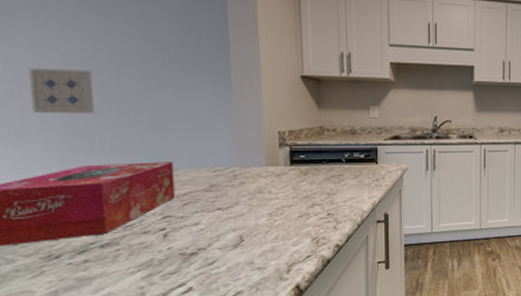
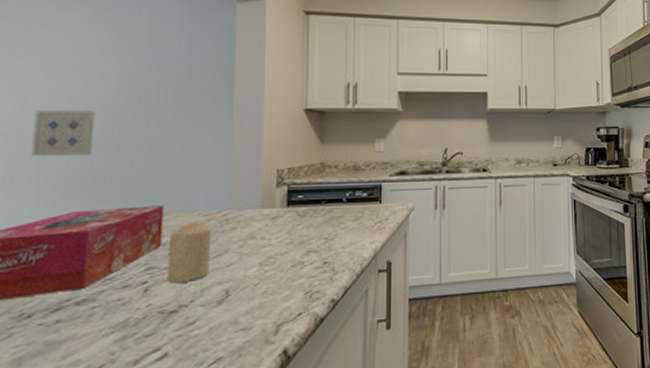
candle: none [182,176,223,230] -> present [168,221,211,283]

